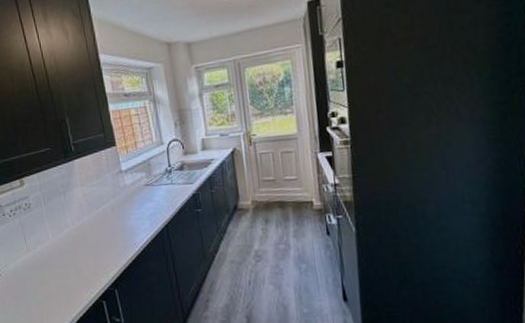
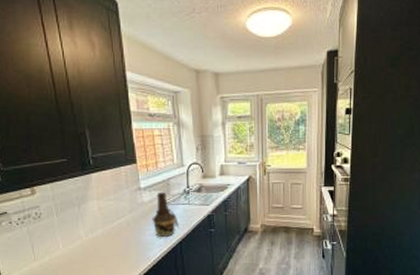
bottle: none [135,172,164,221] -> present [152,191,179,237]

